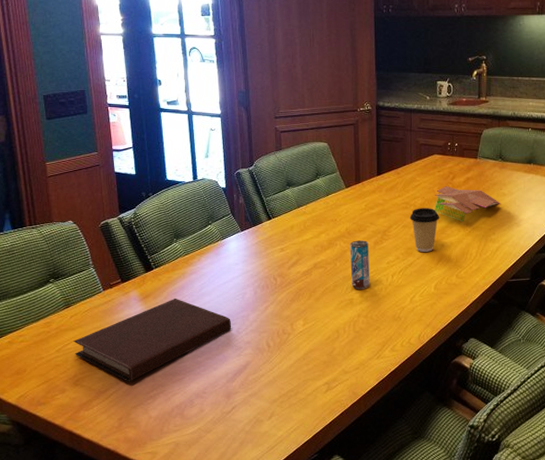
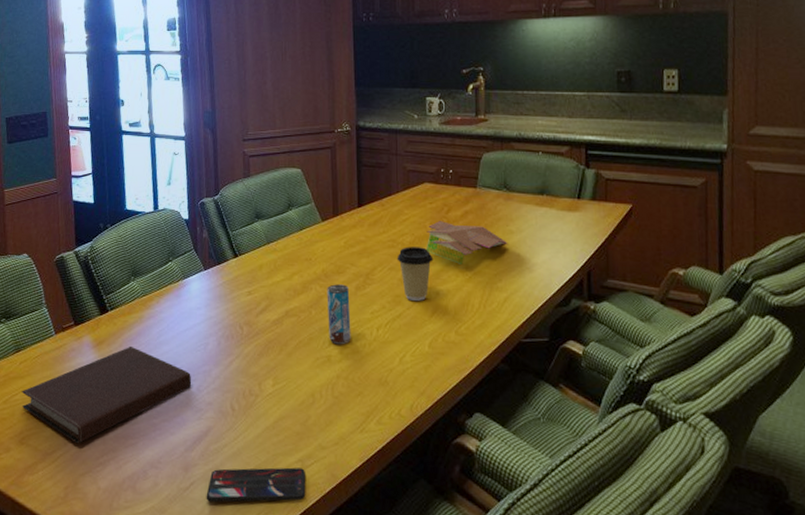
smartphone: none [246,389,331,421] -> present [206,467,305,503]

